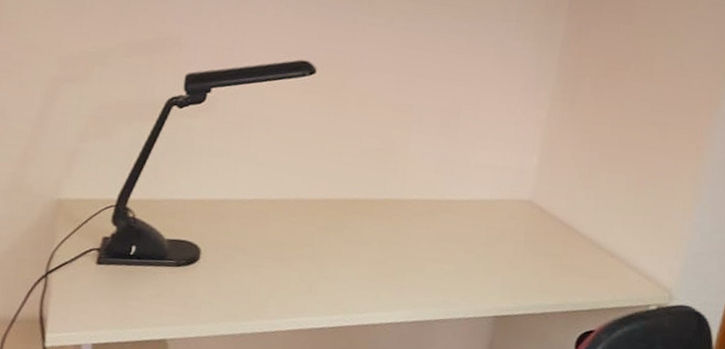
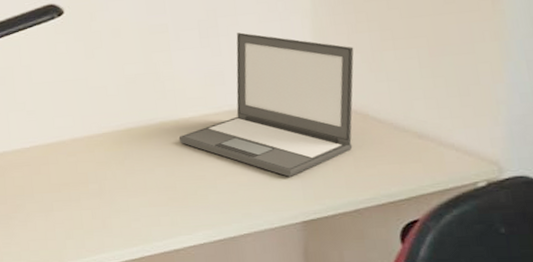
laptop: none [399,128,574,273] -> present [178,32,354,177]

